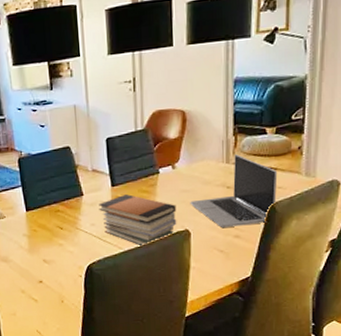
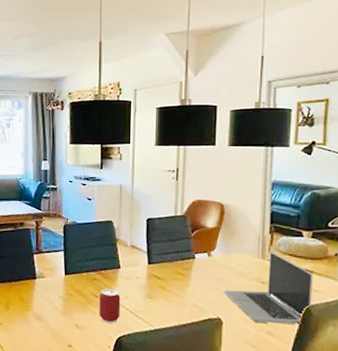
can: none [65,218,88,253] -> present [99,288,121,323]
book stack: present [98,194,177,247] -> none [134,274,210,329]

